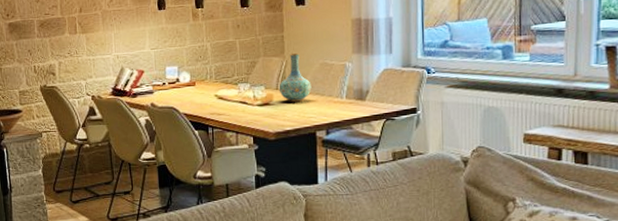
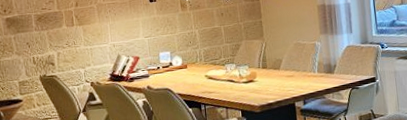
vase: present [278,53,312,102] -> none [260,36,289,78]

